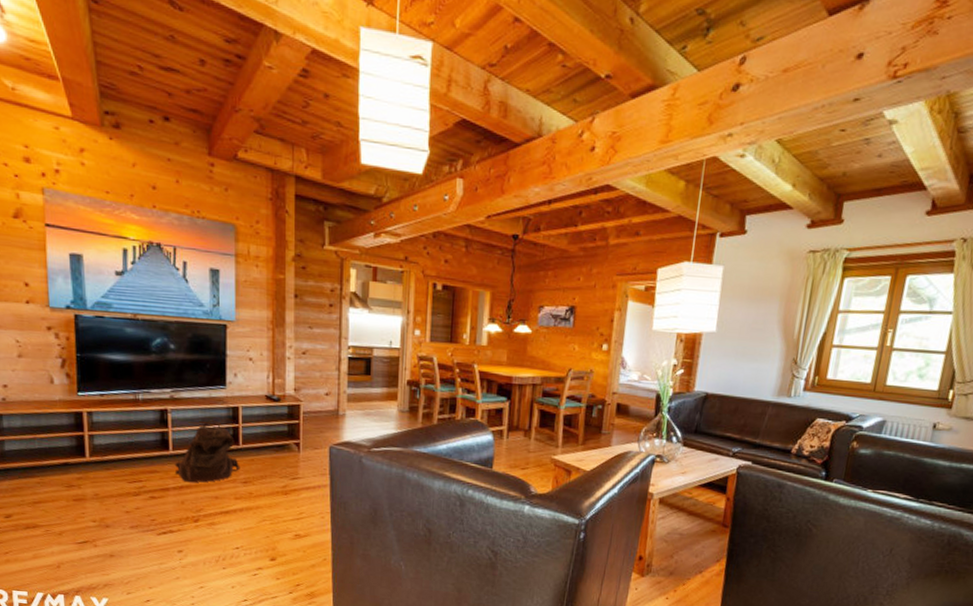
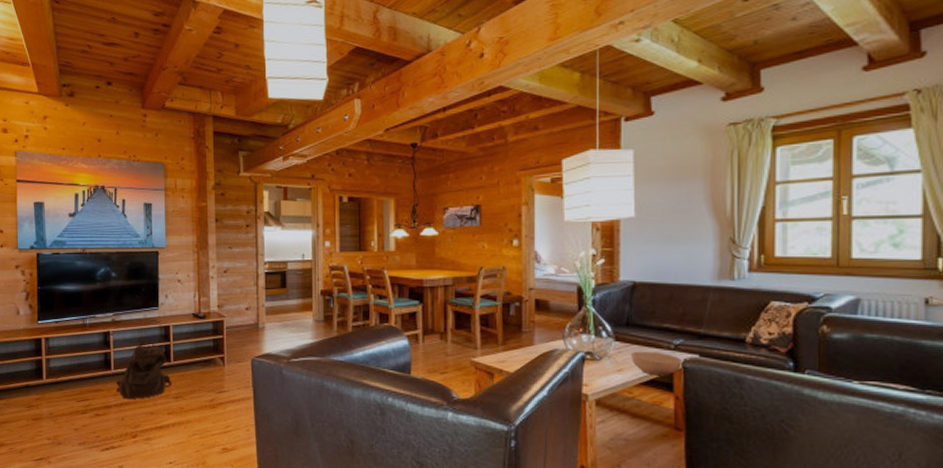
bowl: none [694,456,737,480] -> present [630,351,682,376]

